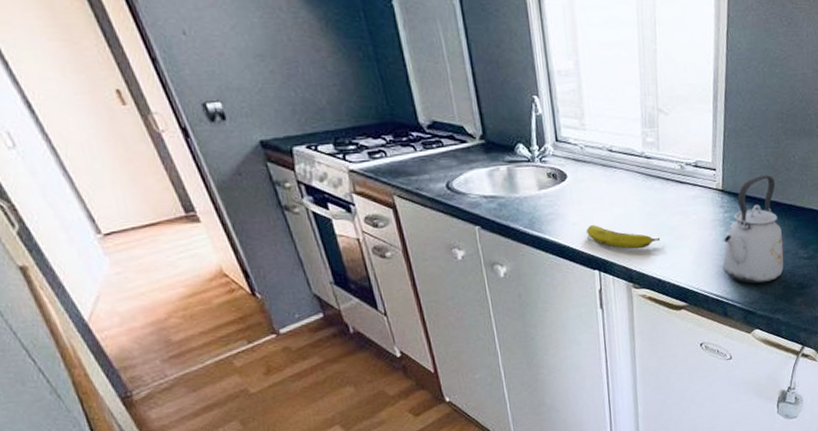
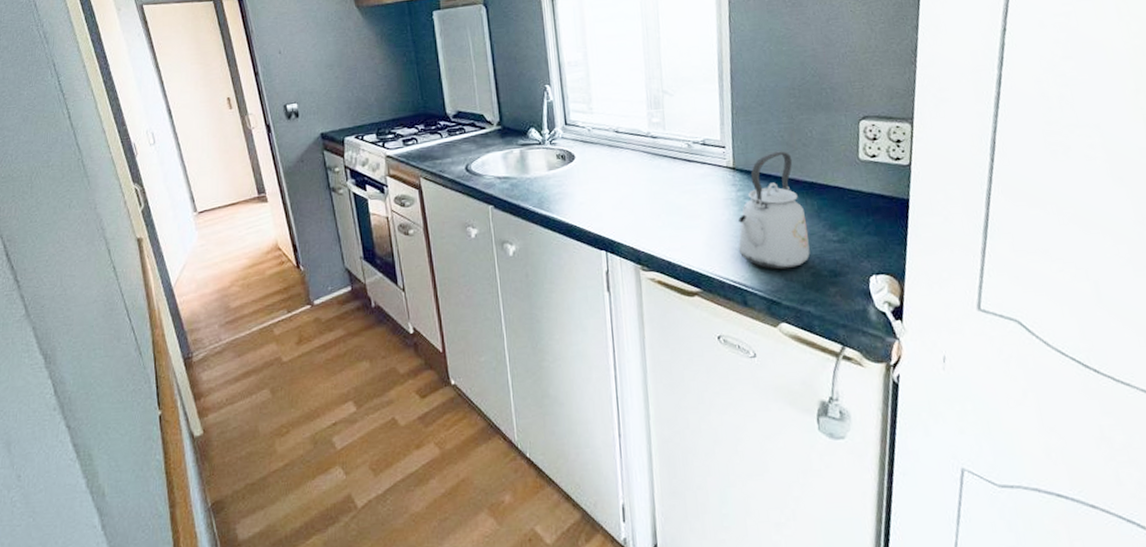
fruit: present [586,224,661,250] -> none [592,203,669,230]

